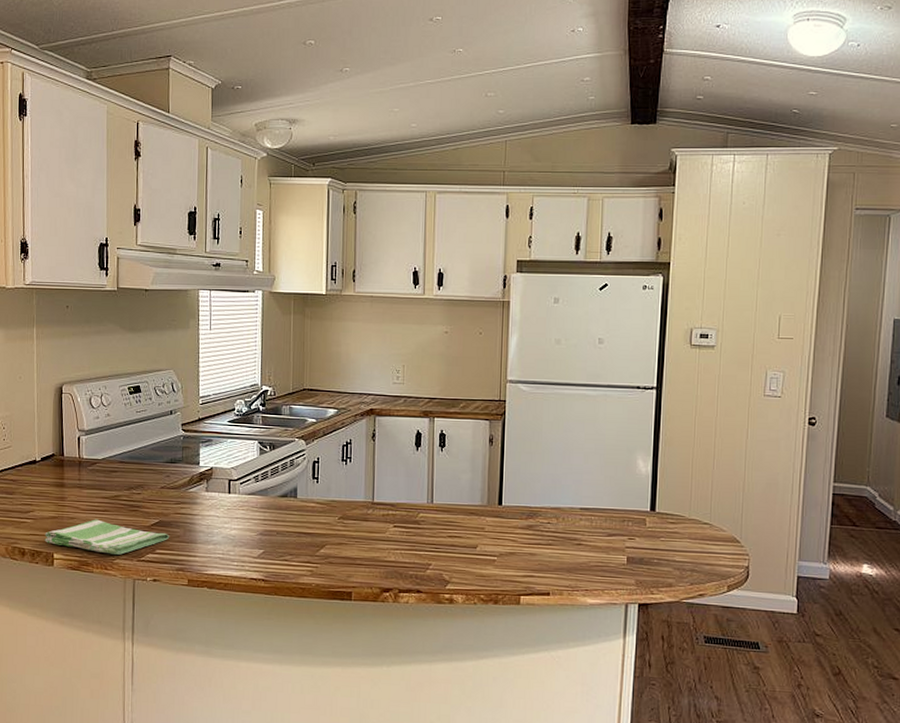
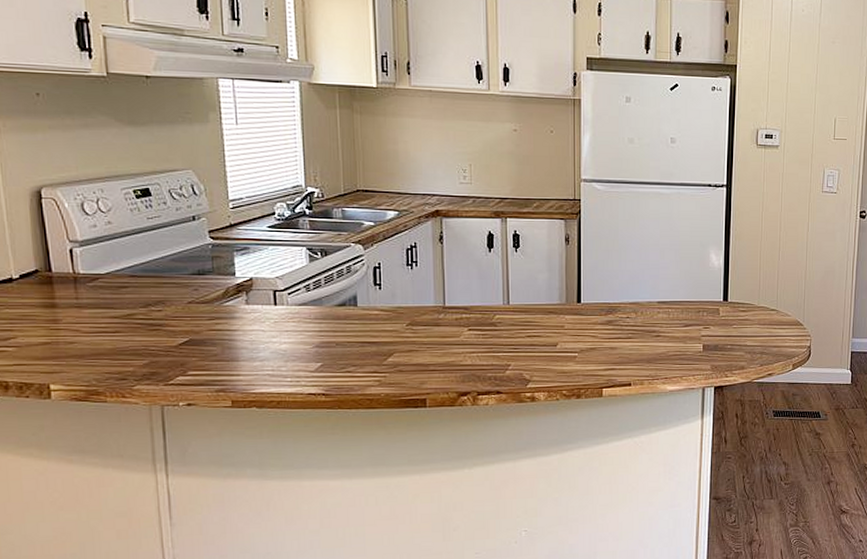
dish towel: present [44,519,170,555] -> none [34,342,205,380]

